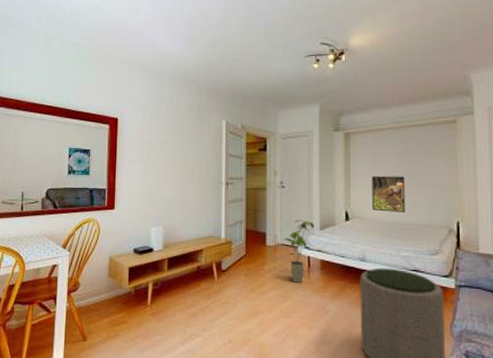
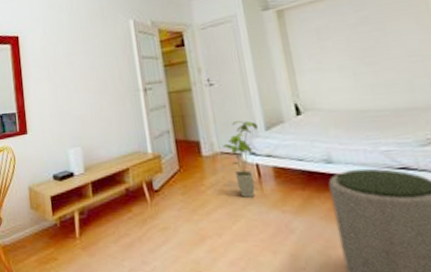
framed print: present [372,176,406,212] -> none [321,51,375,99]

